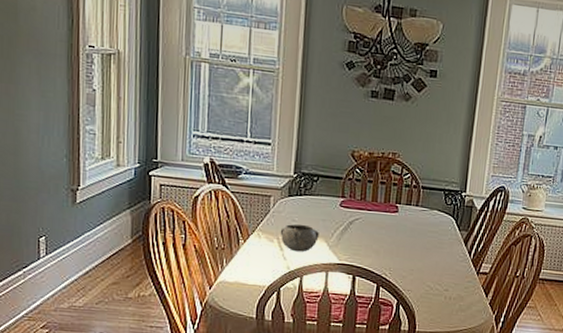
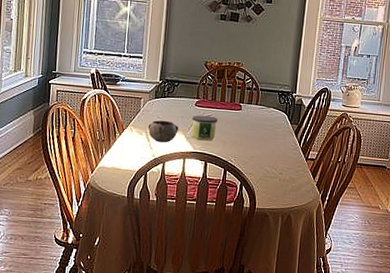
candle: none [336,218,368,250] -> present [192,115,217,141]

